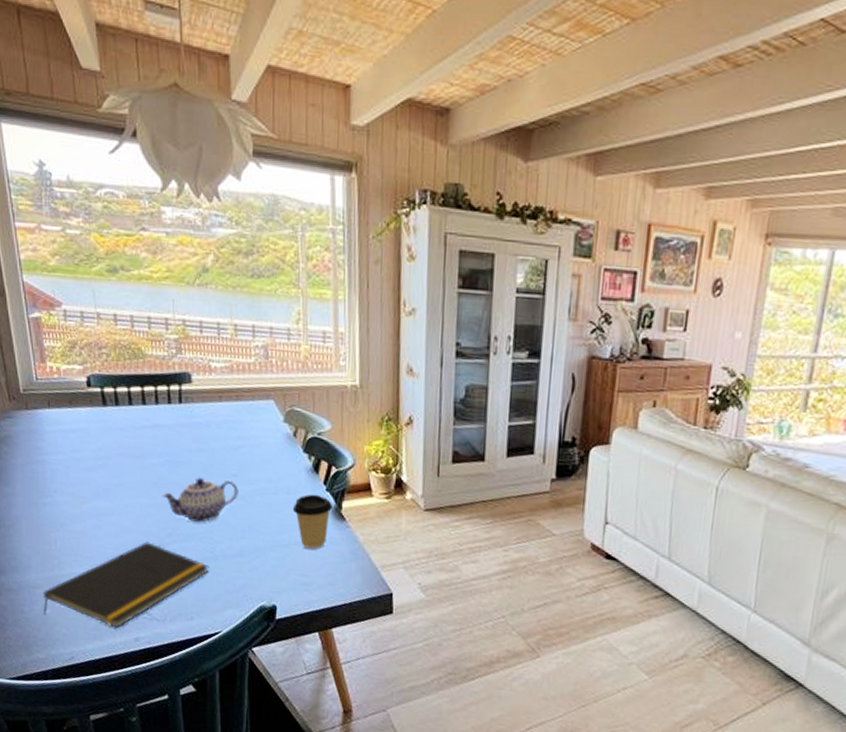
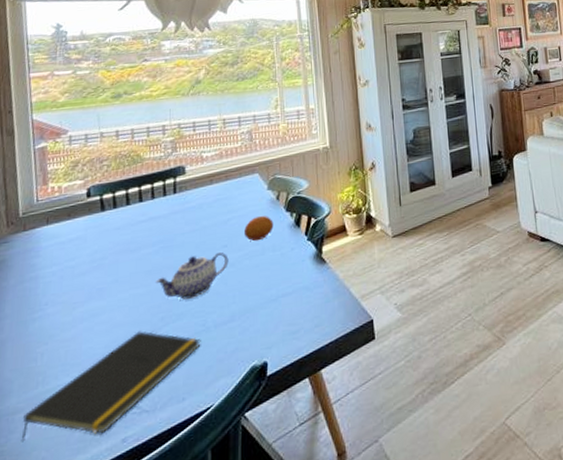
fruit: none [256,450,289,479] -> present [245,215,274,242]
coffee cup: present [292,494,334,550] -> none [278,245,315,299]

